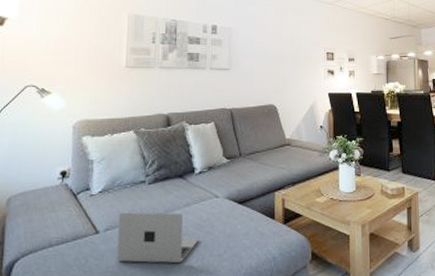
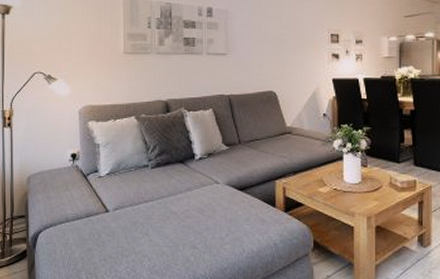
laptop: present [117,212,199,263] -> none [126,194,201,243]

